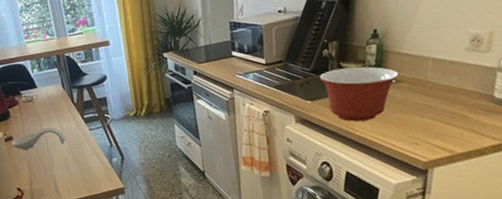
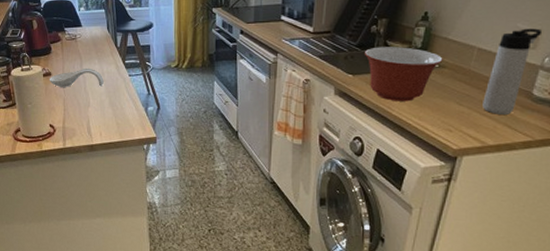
thermos bottle: none [445,31,494,122] -> present [483,28,543,115]

